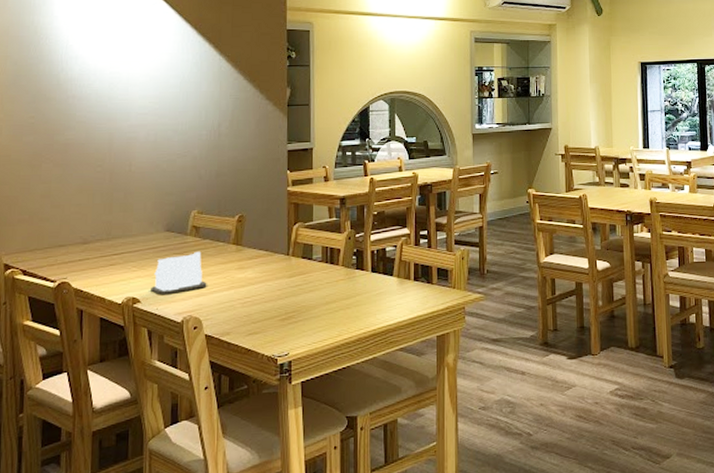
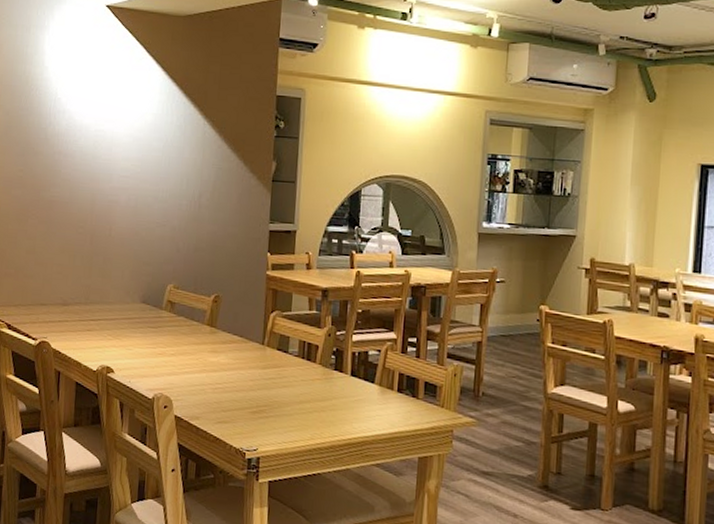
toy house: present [151,251,207,295] -> none [124,327,179,369]

